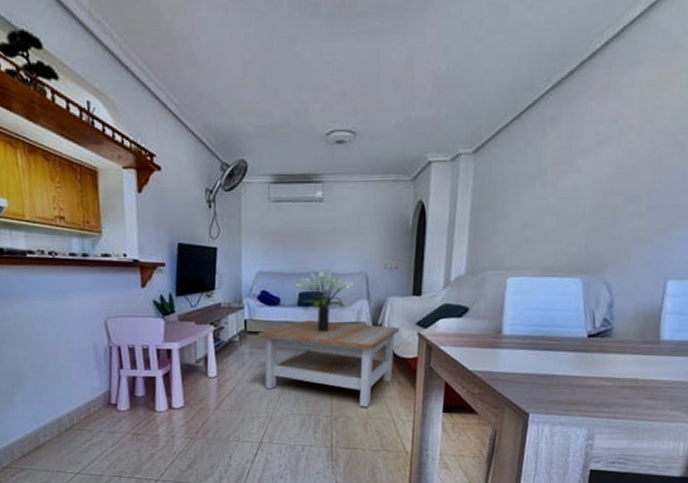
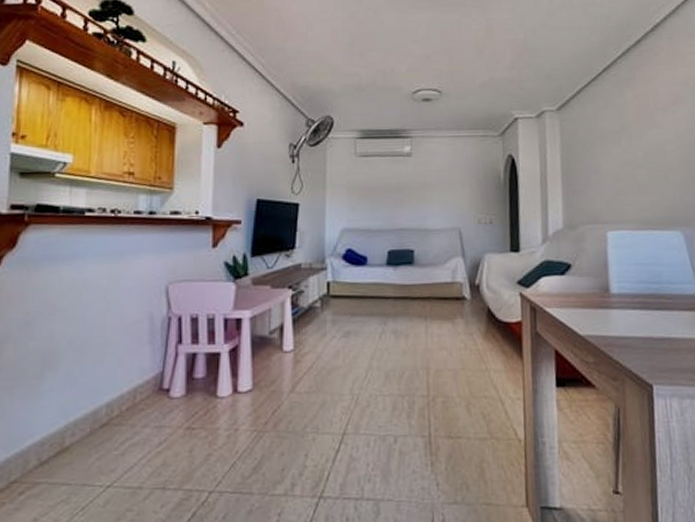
coffee table: present [258,319,400,407] -> none [342,280,500,384]
potted plant: present [296,269,355,332] -> none [384,225,448,295]

